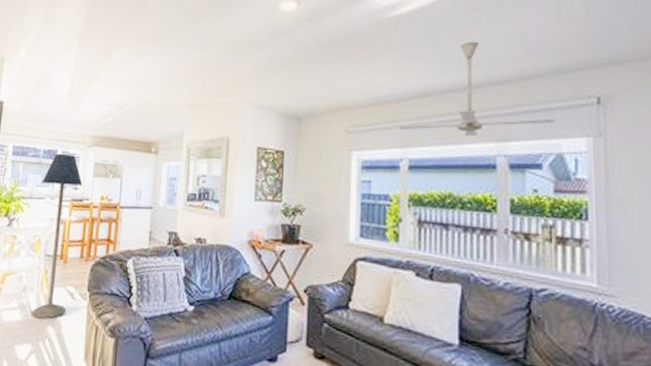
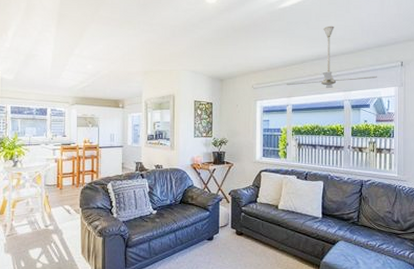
floor lamp: present [32,153,83,319] -> none [37,110,69,230]

